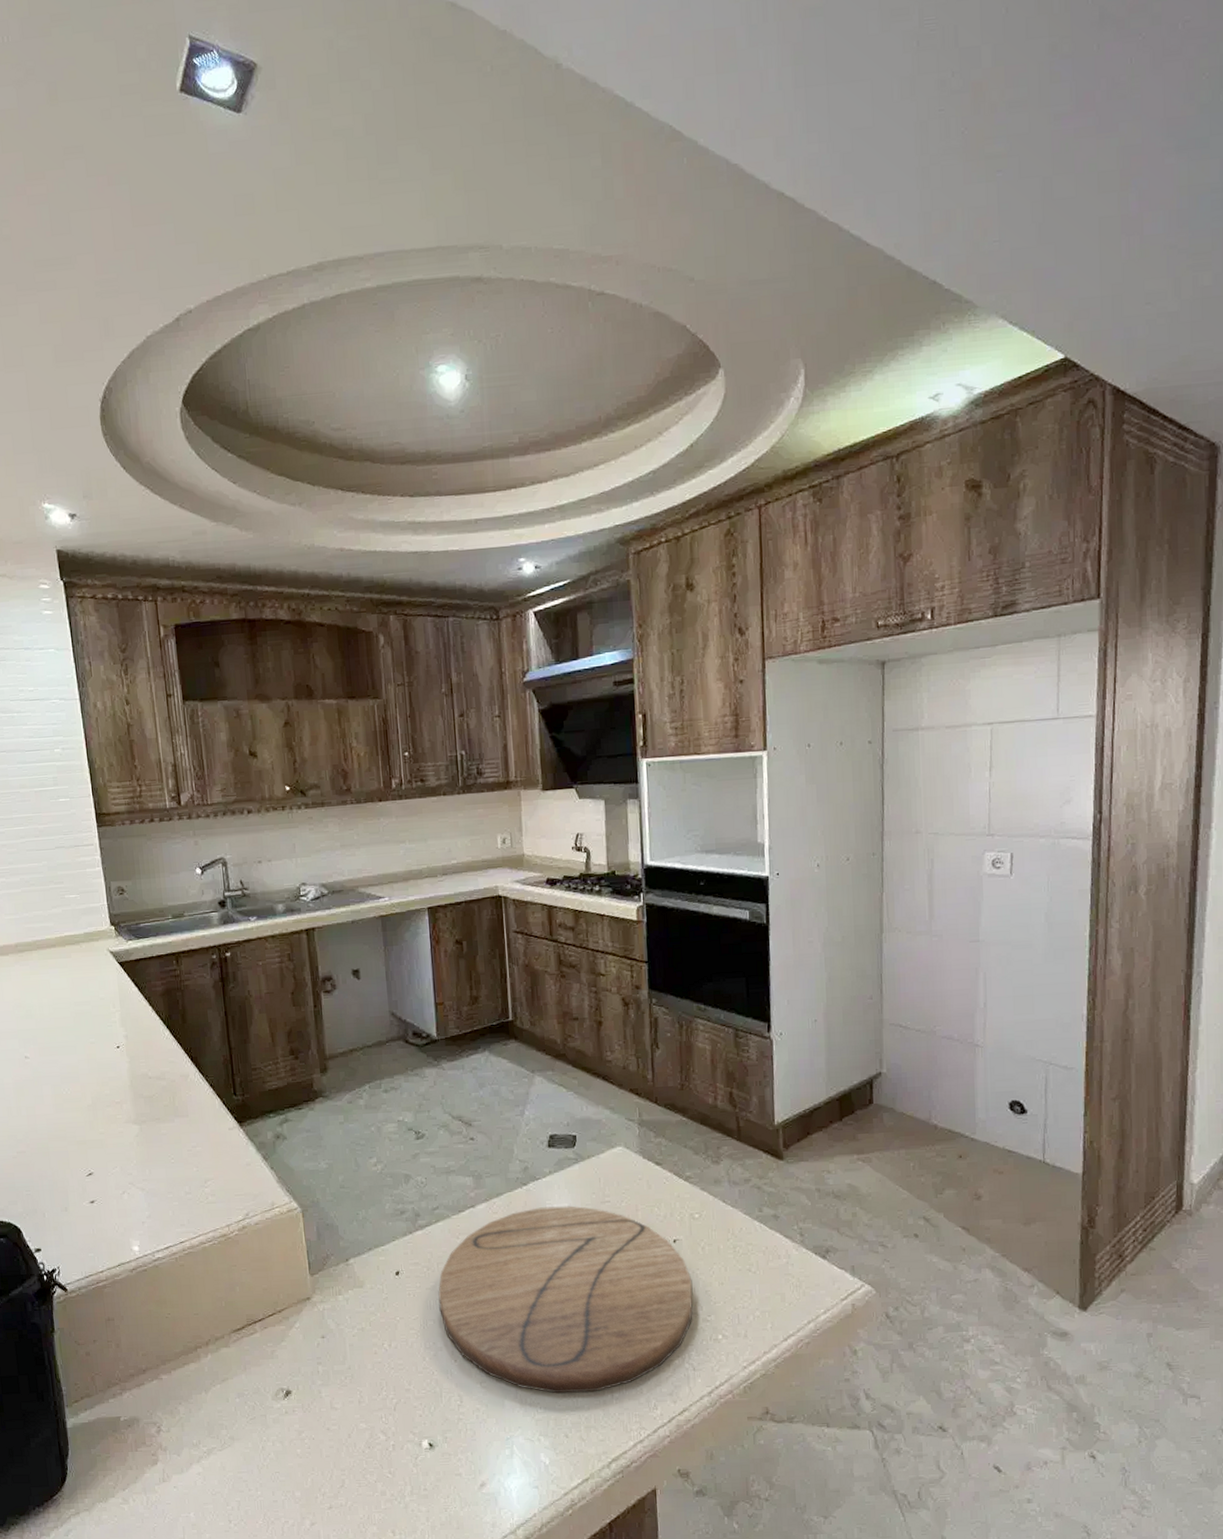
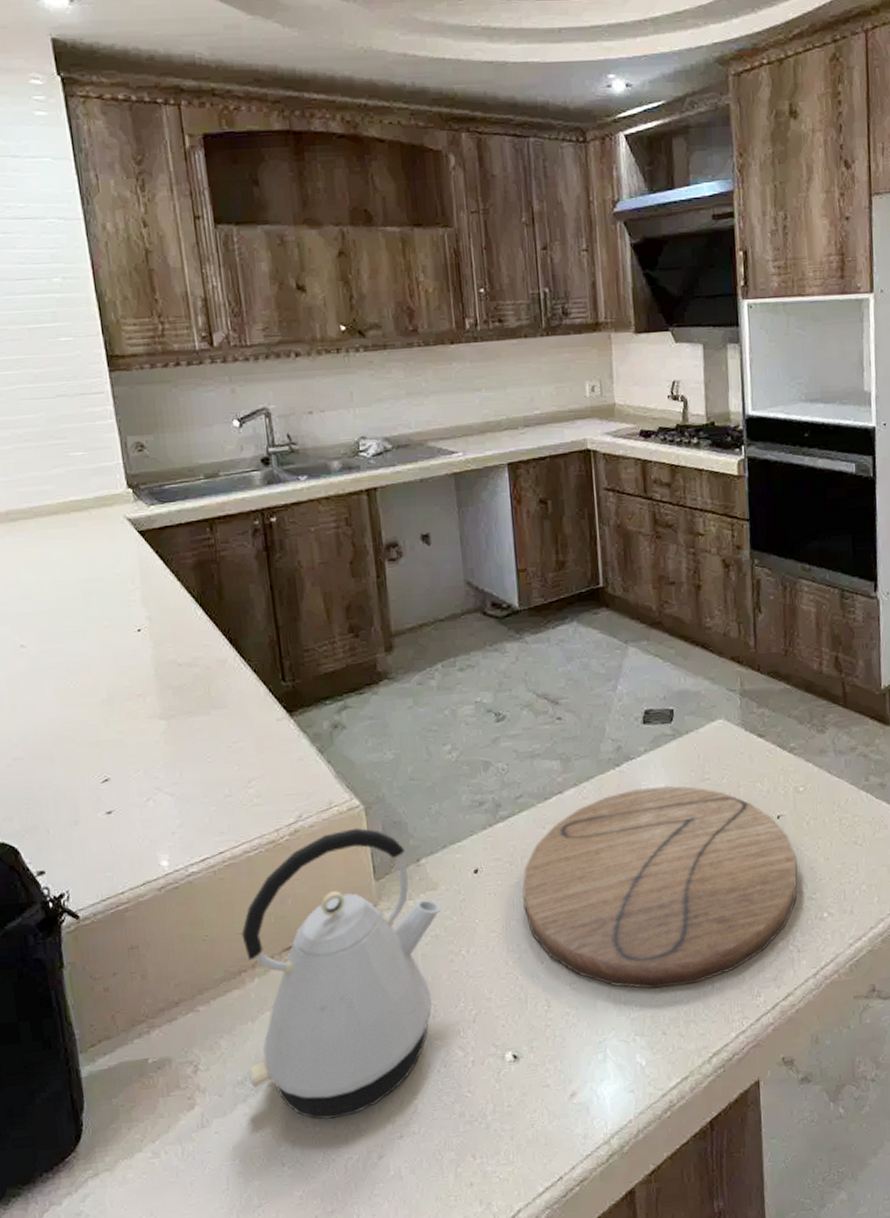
kettle: none [197,1227,367,1486] -> present [241,828,441,1119]

